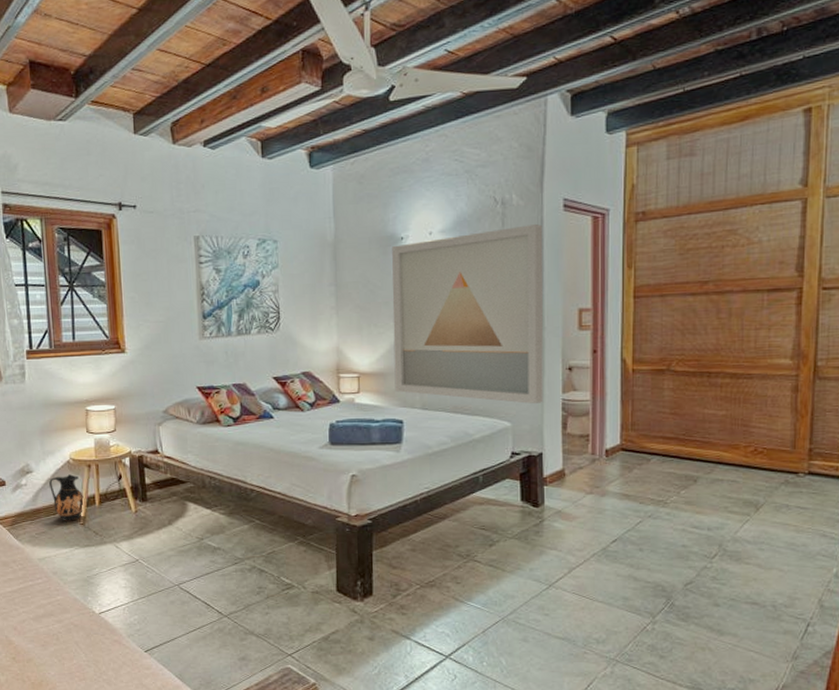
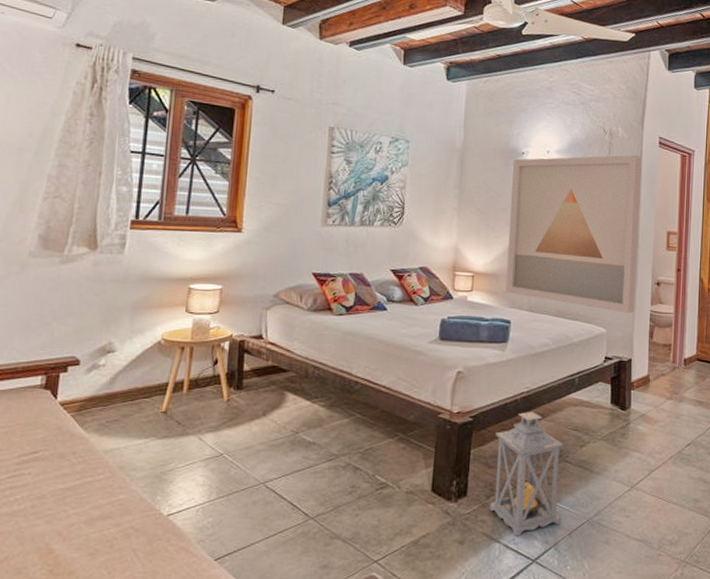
ceramic jug: present [49,474,85,521] -> none [132,356,172,409]
lantern: none [396,511,473,634] -> present [489,411,563,537]

